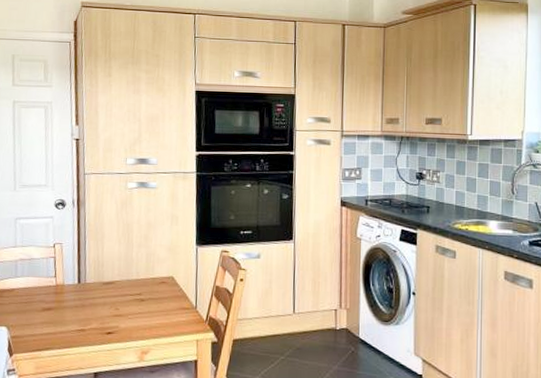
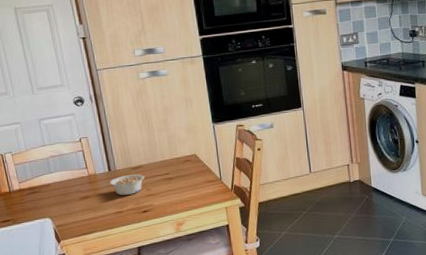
legume: none [76,289,115,312] -> present [109,174,145,195]

